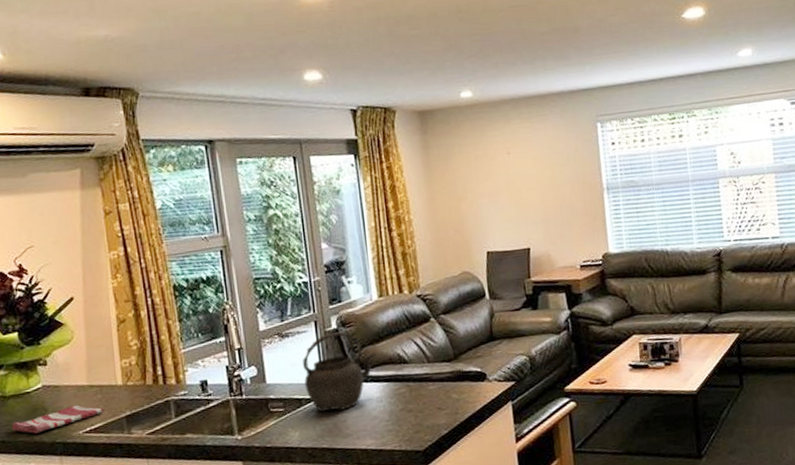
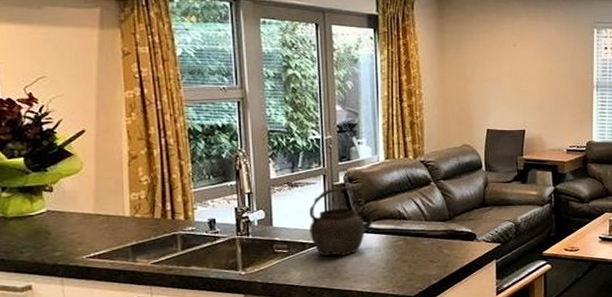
dish towel: present [12,405,104,434] -> none [12,232,110,255]

